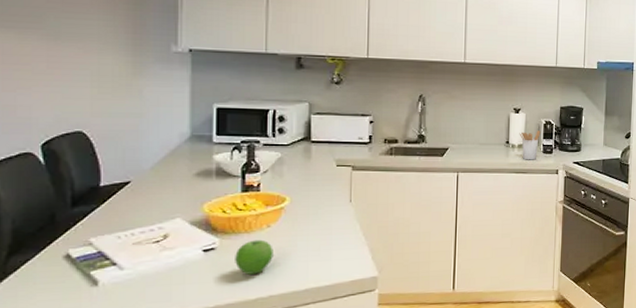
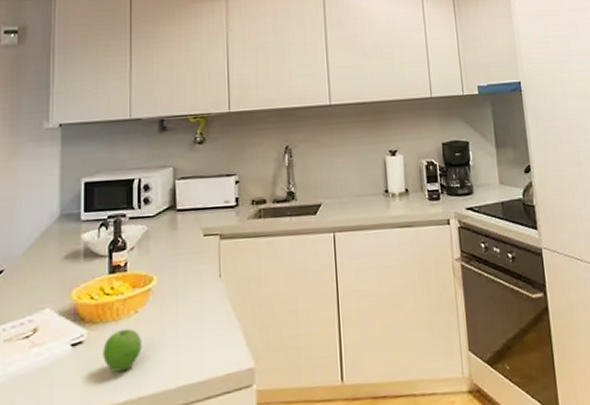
utensil holder: present [519,131,541,160] -> none [398,174,423,211]

